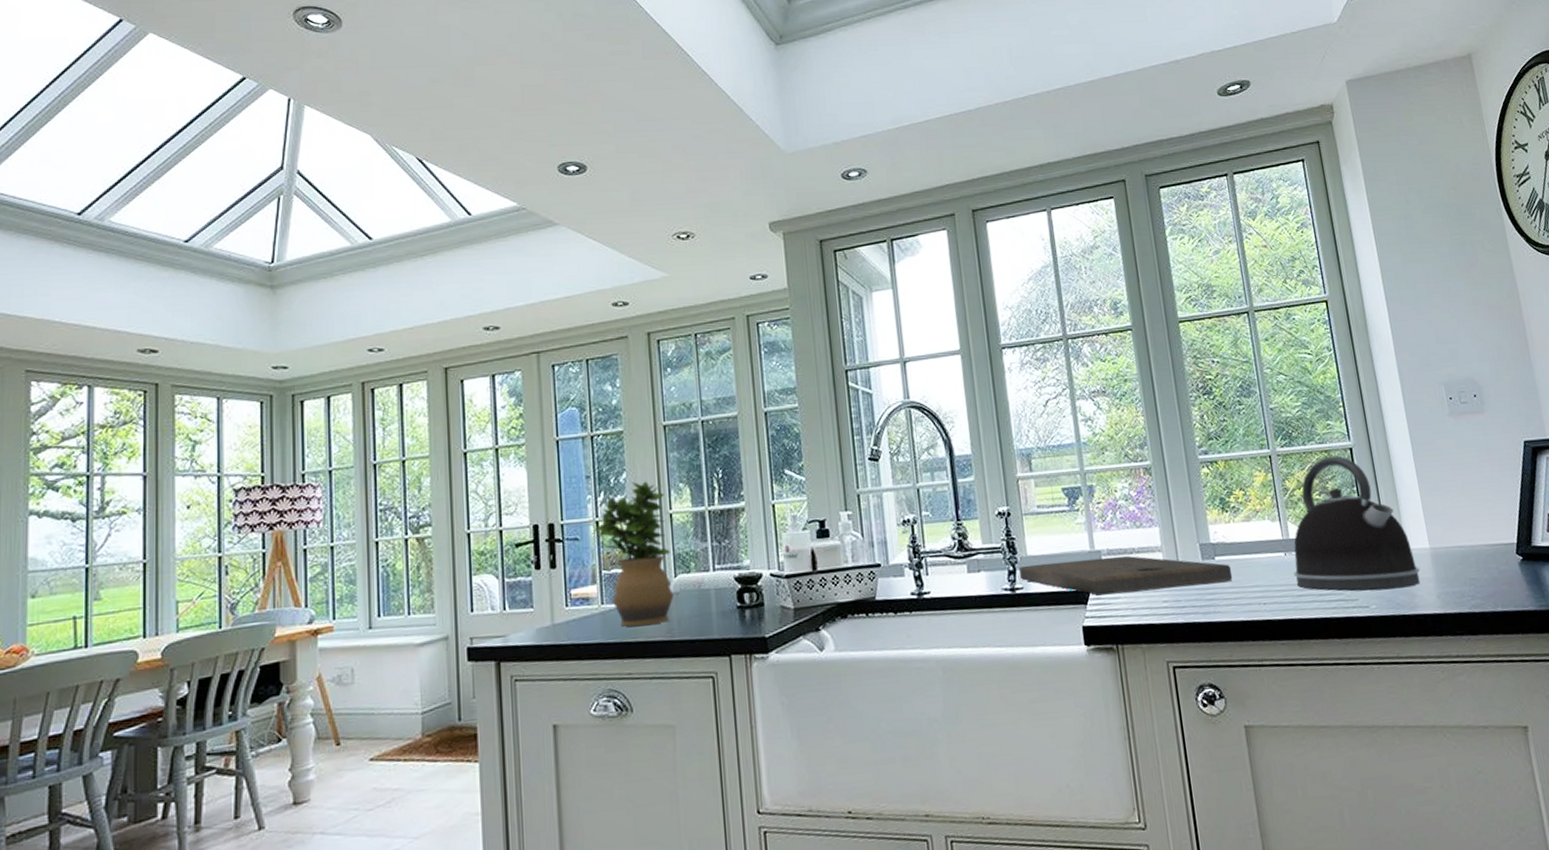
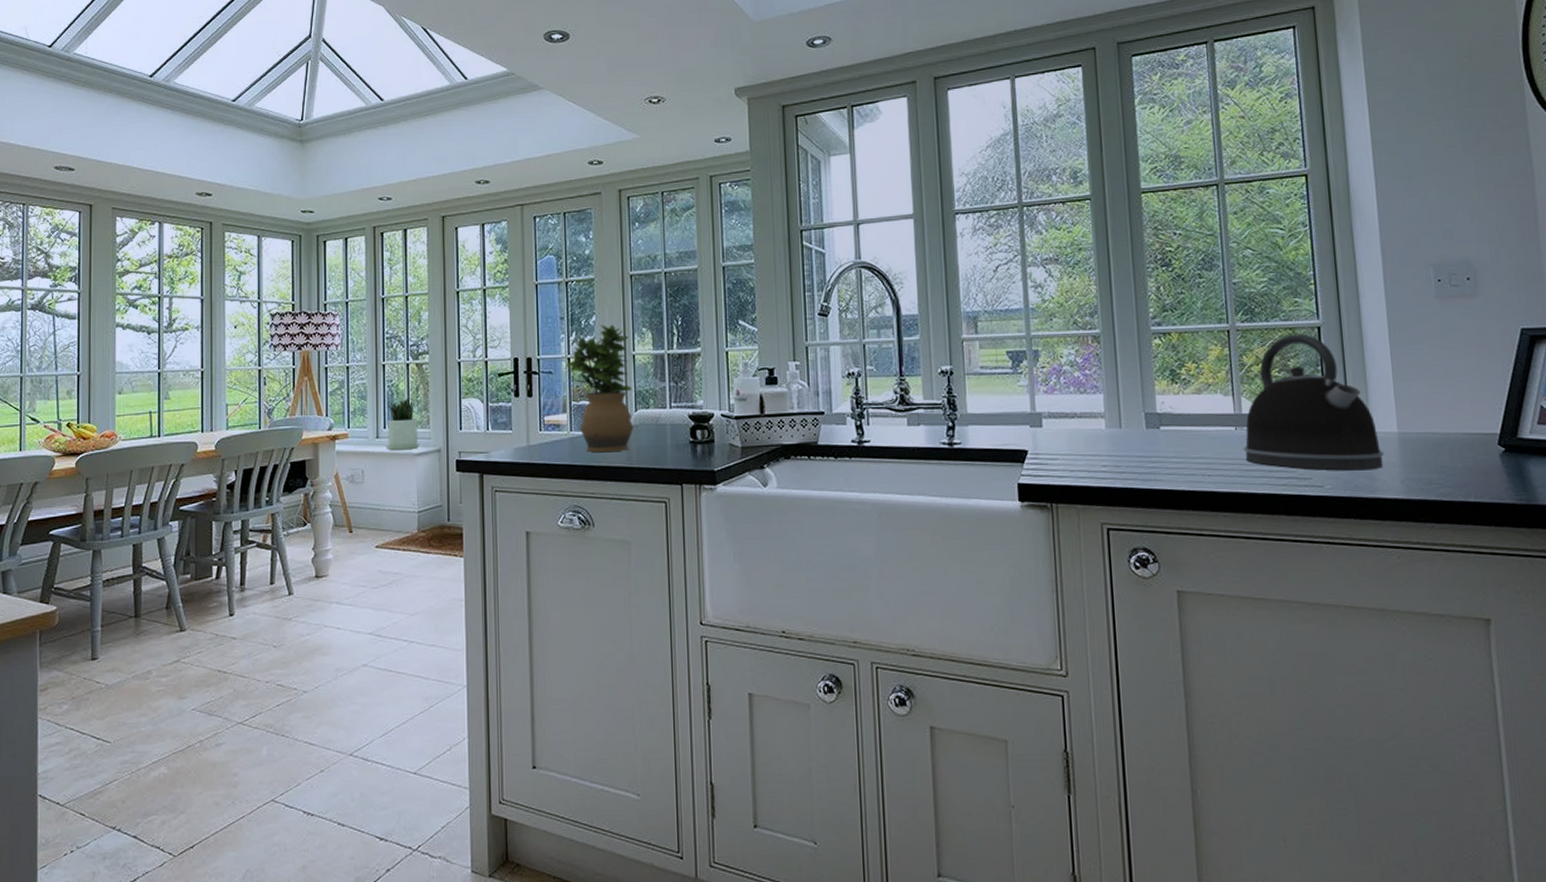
planter: none [381,579,423,643] -> present [386,398,420,451]
cutting board: present [1018,555,1233,596] -> none [957,419,1177,456]

